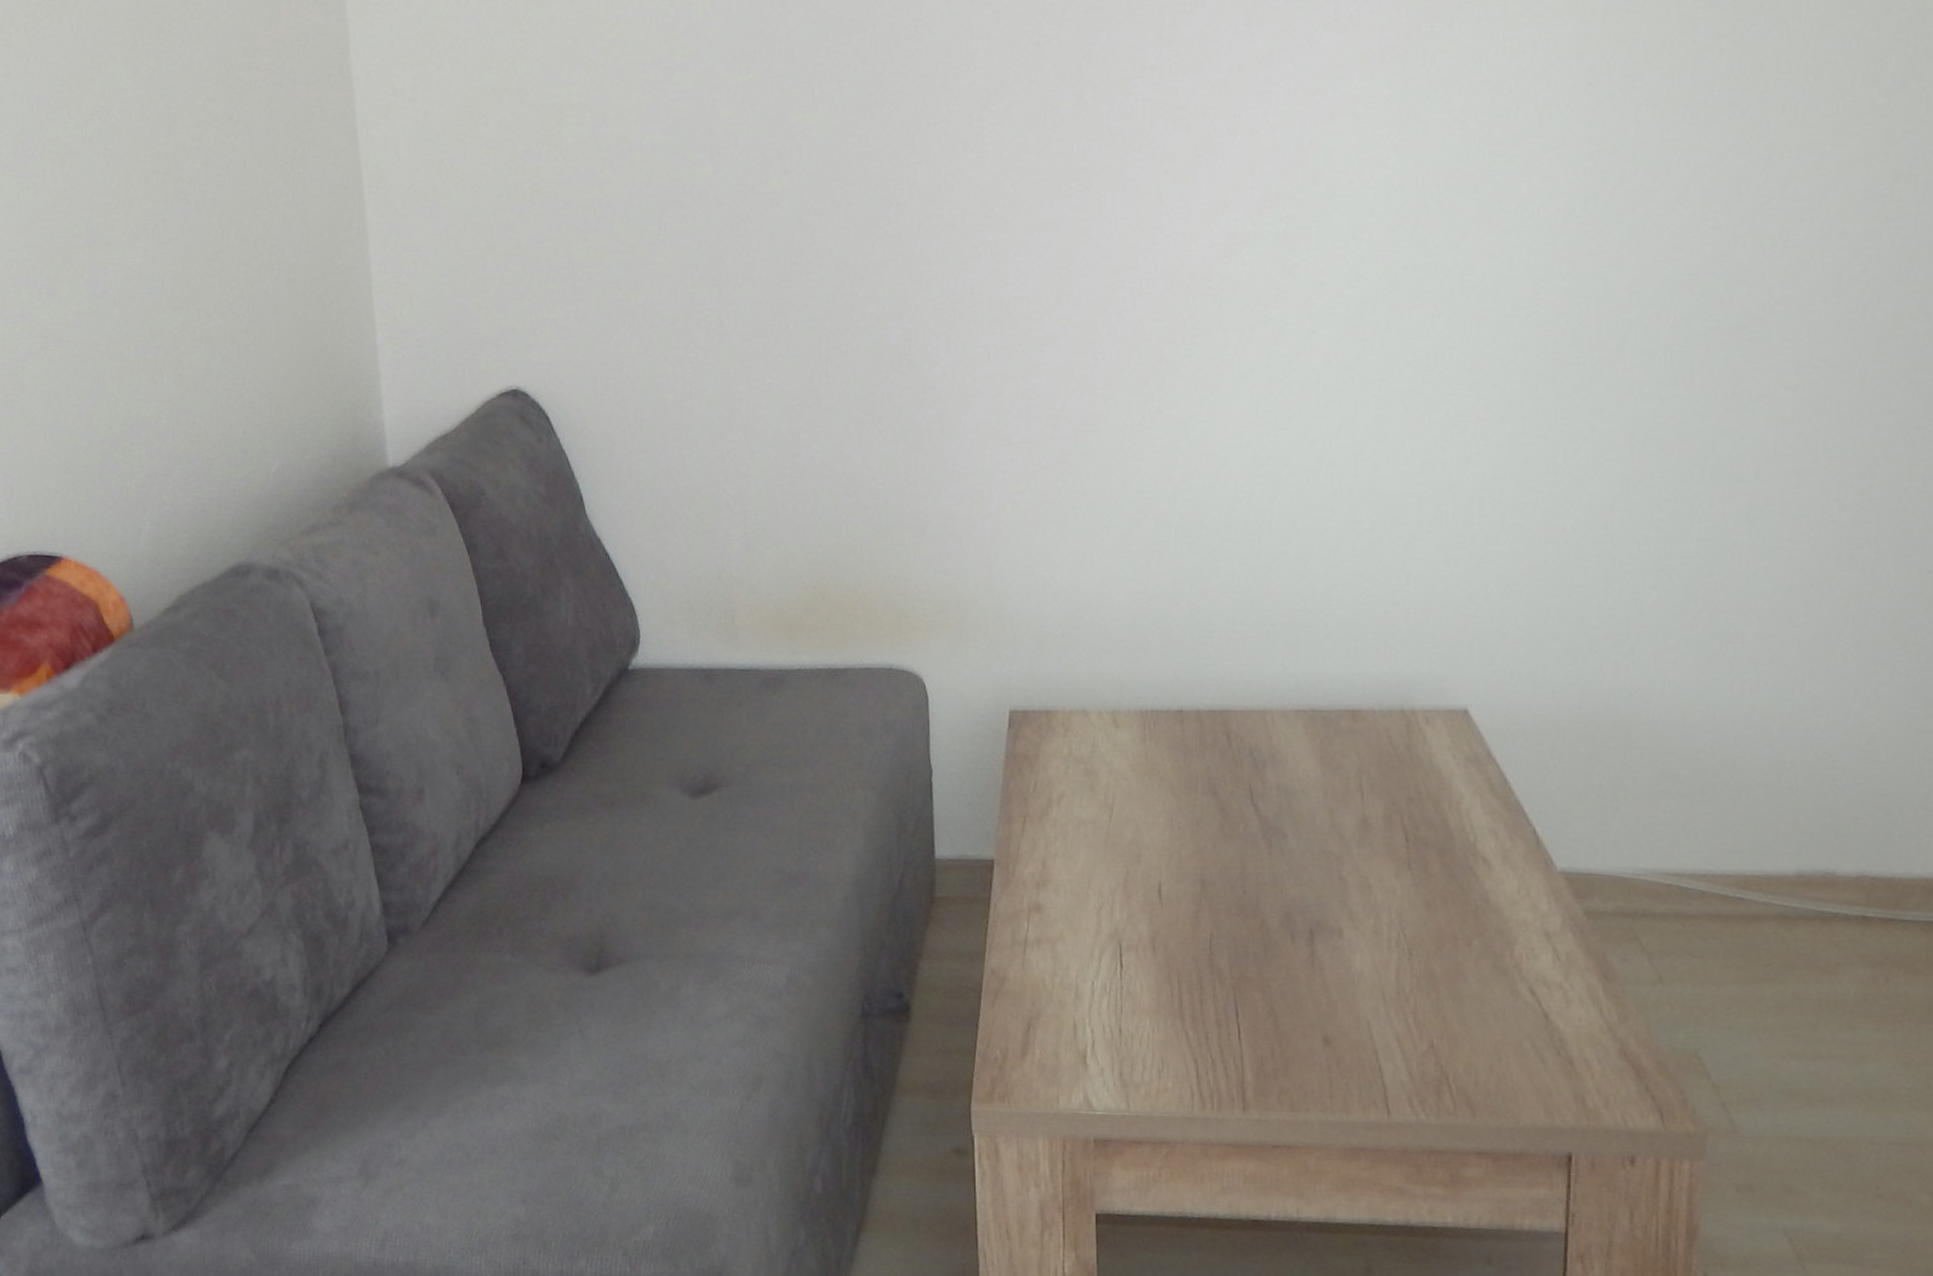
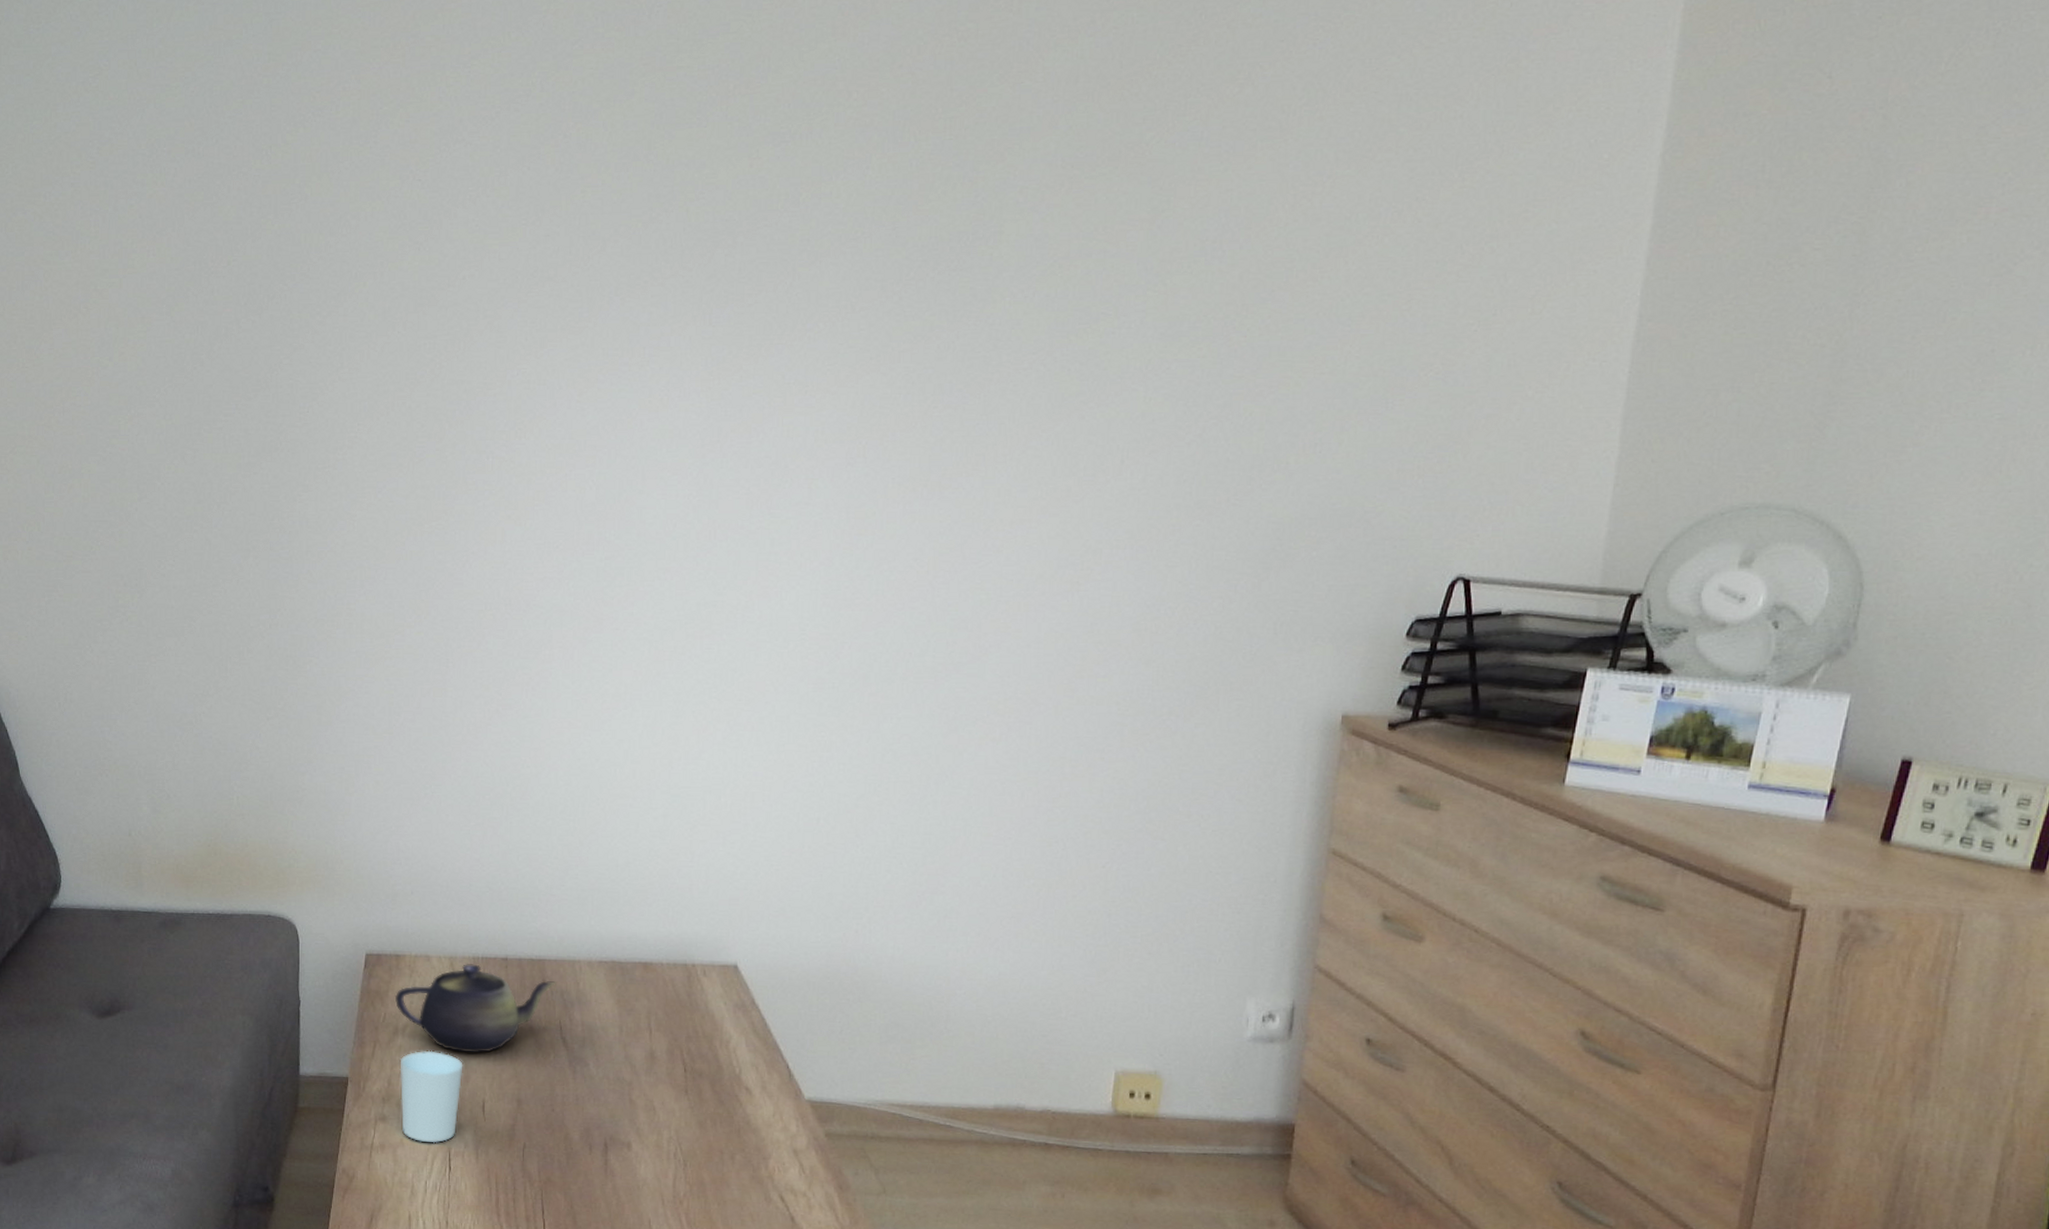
teapot: none [1046,719,1244,827] -> present [394,964,556,1054]
cup: none [1055,824,1134,936] -> present [400,1050,463,1144]

